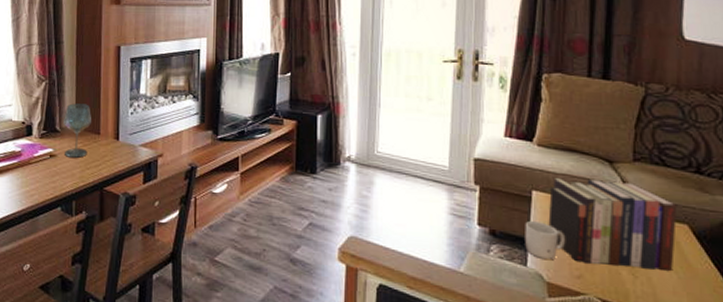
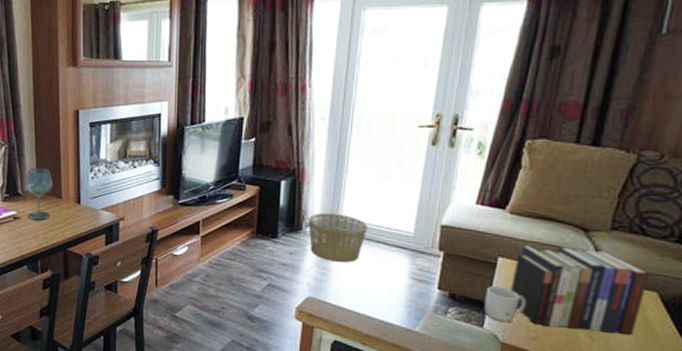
basket: none [345,147,404,198] -> present [307,213,368,262]

